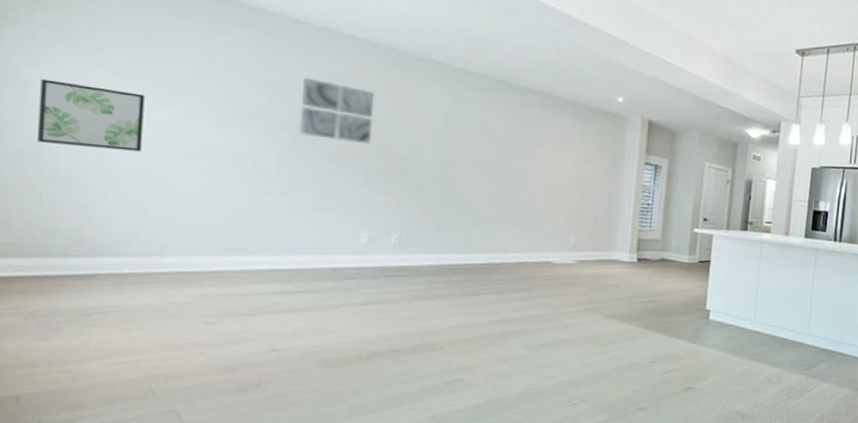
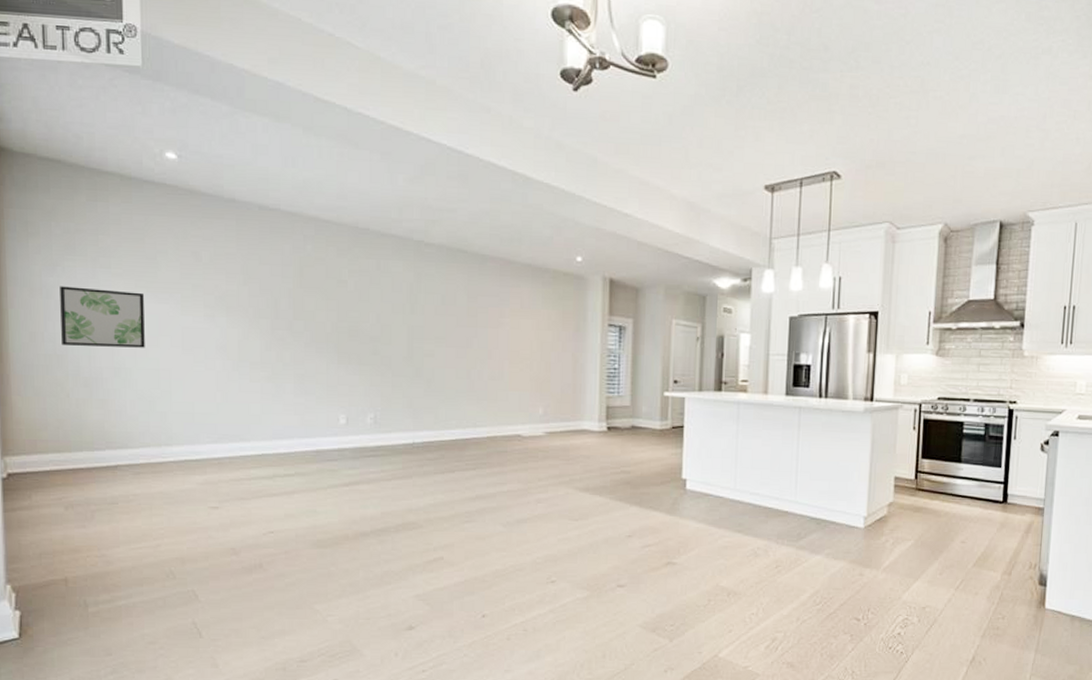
wall art: present [300,77,374,144] -> none [277,263,341,325]

